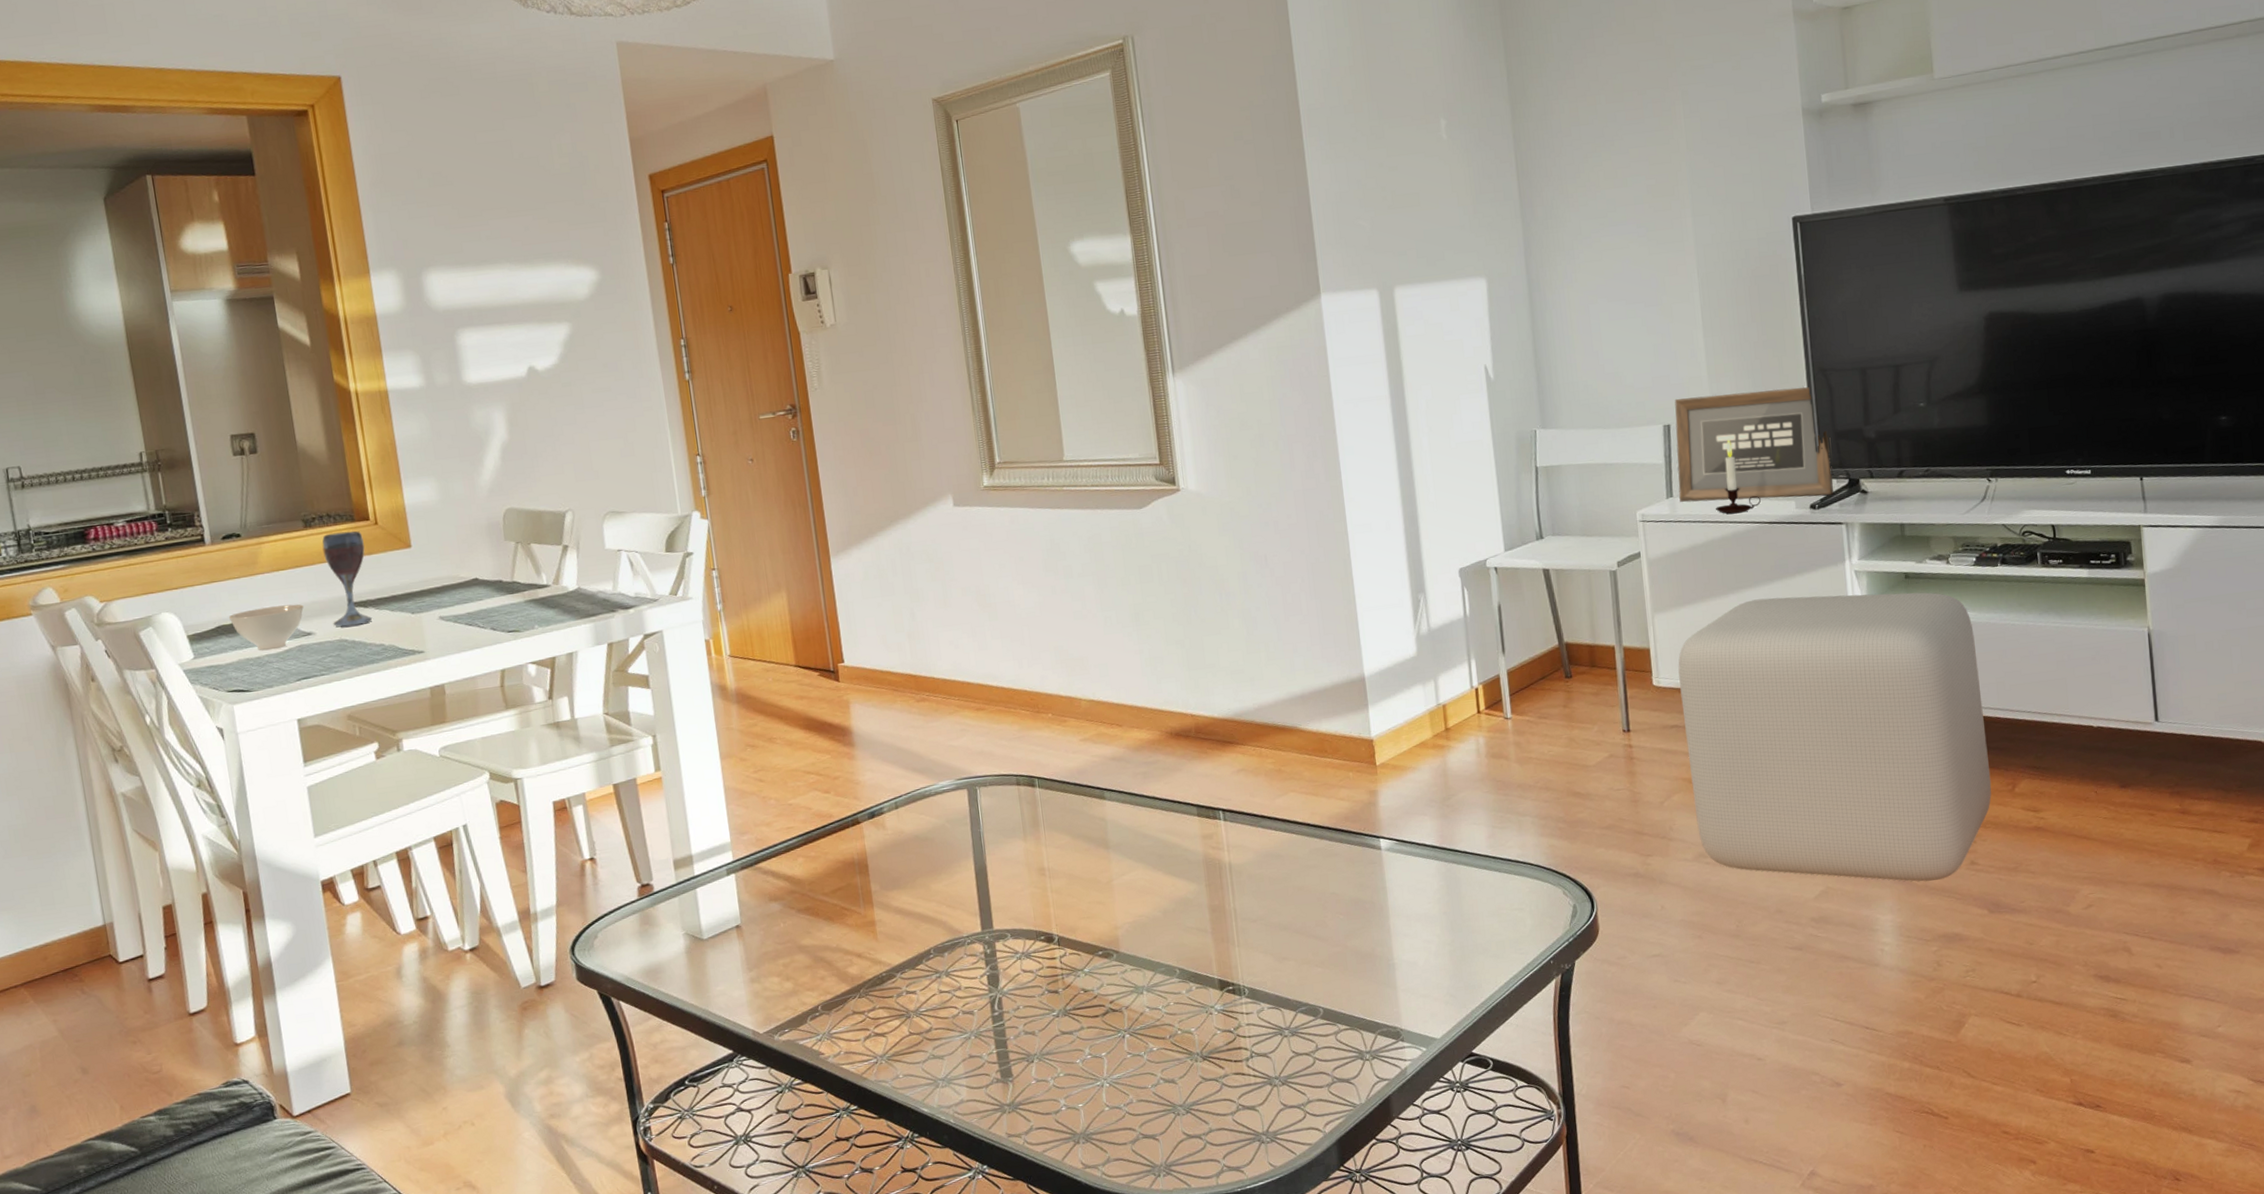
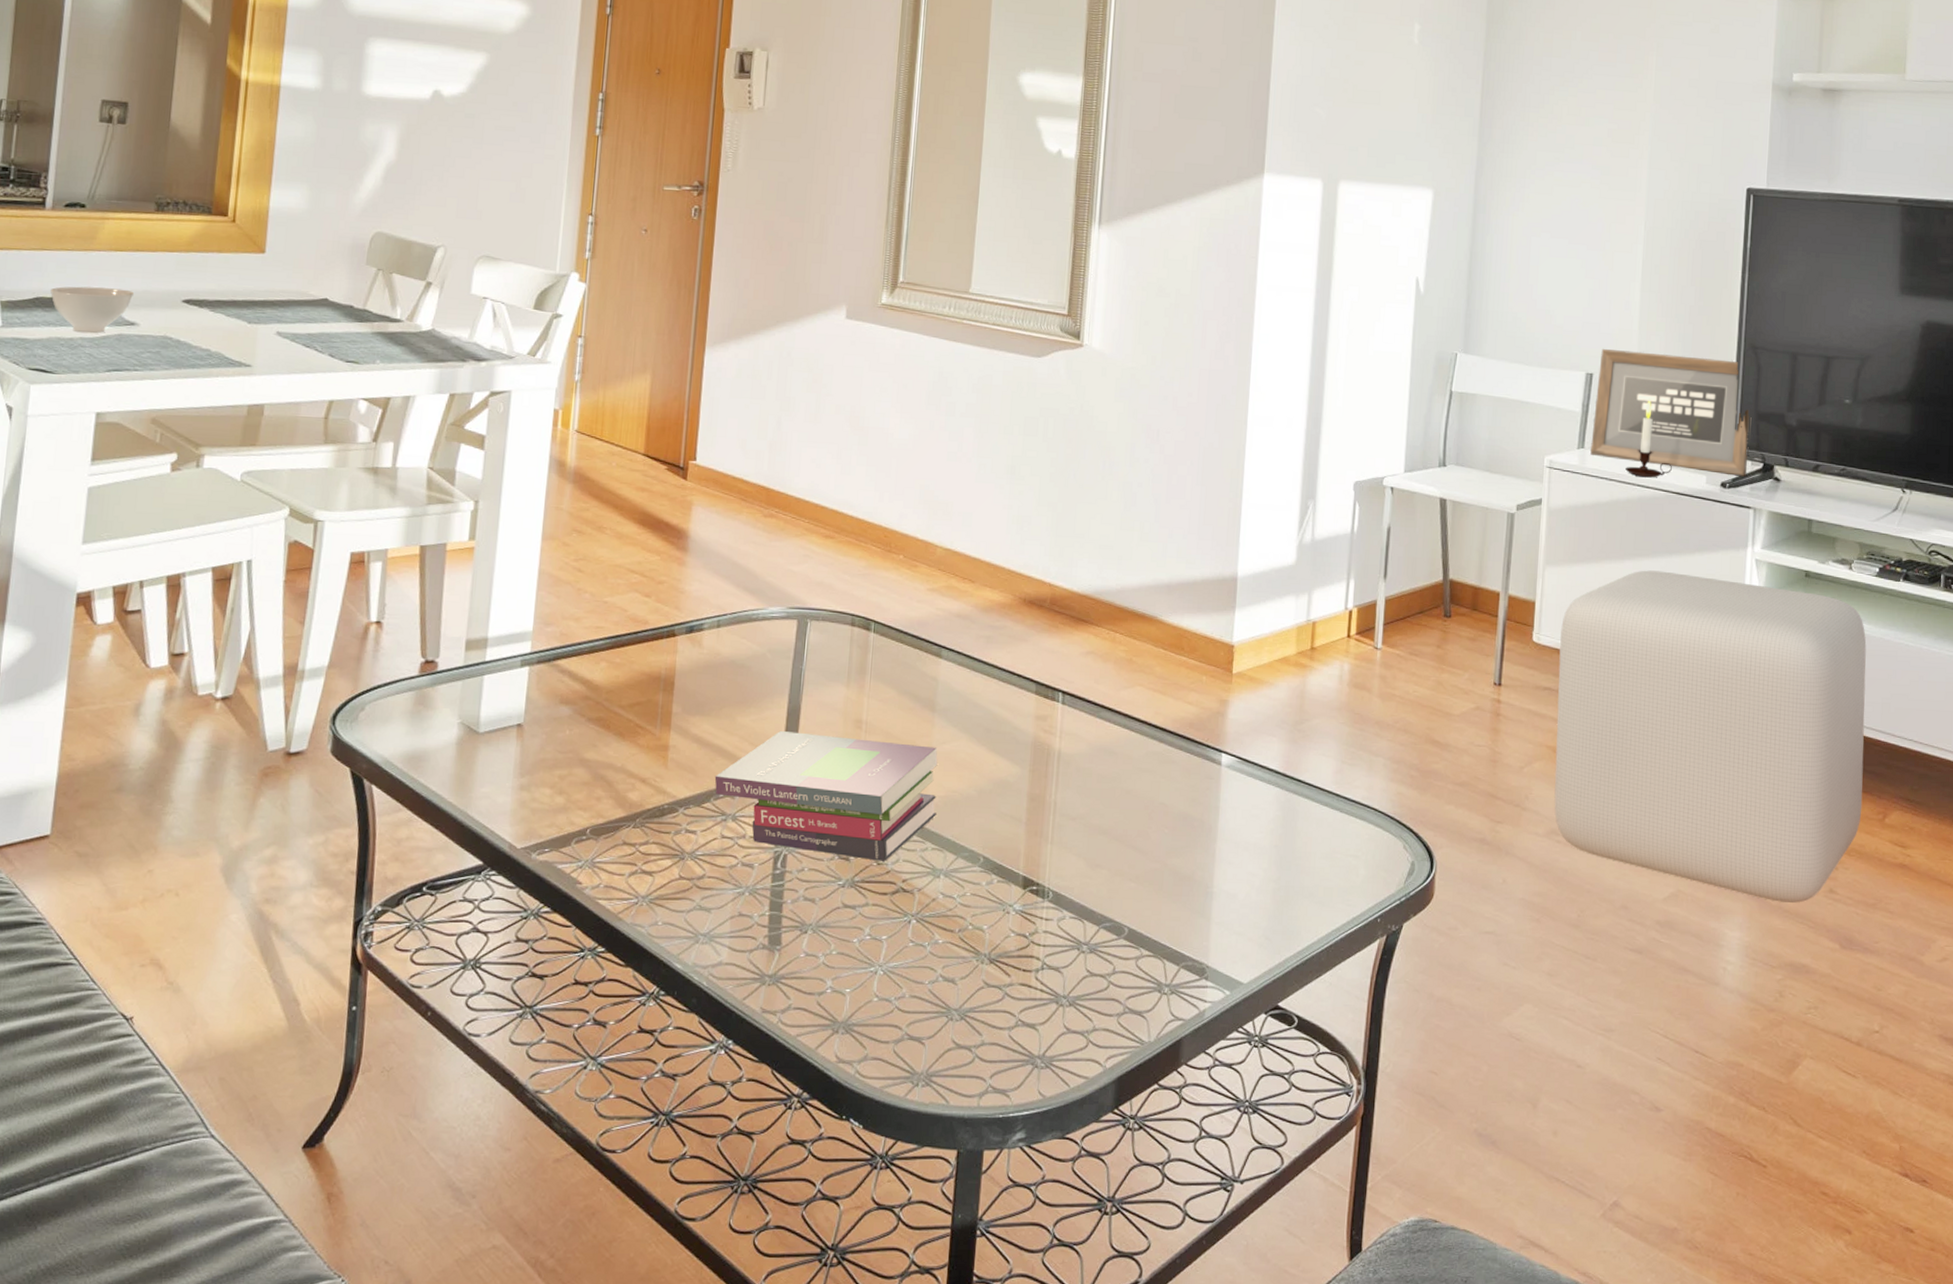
cup: present [322,531,373,627] -> none [161,222,216,324]
books: none [922,880,1129,992] -> present [714,730,938,861]

